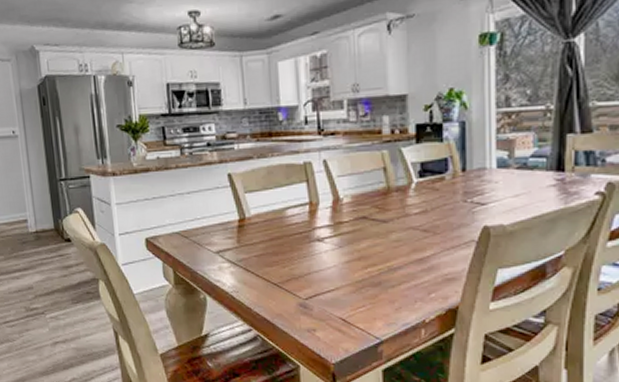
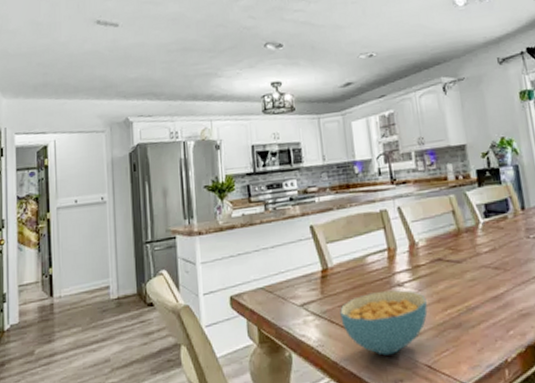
cereal bowl: none [256,245,347,306] -> present [340,290,428,356]

